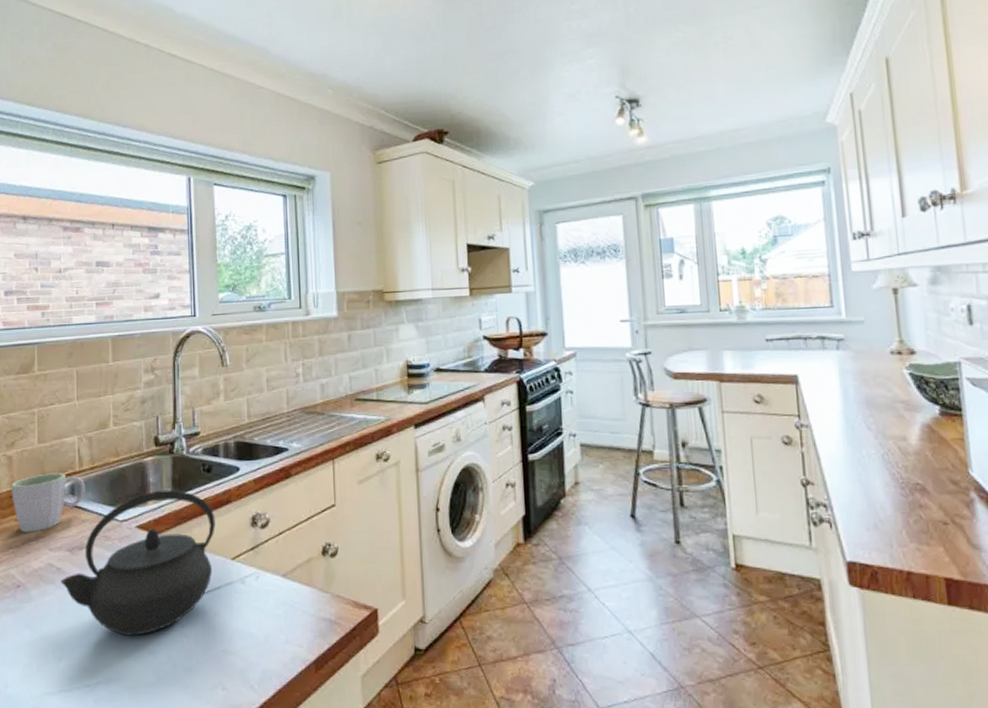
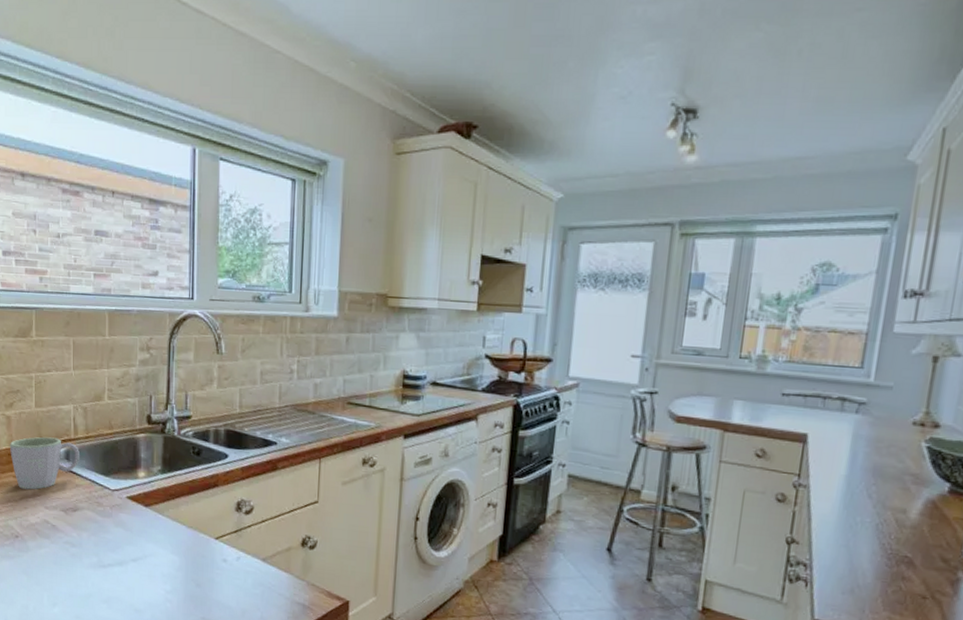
kettle: present [60,489,216,636] -> none [55,466,202,595]

